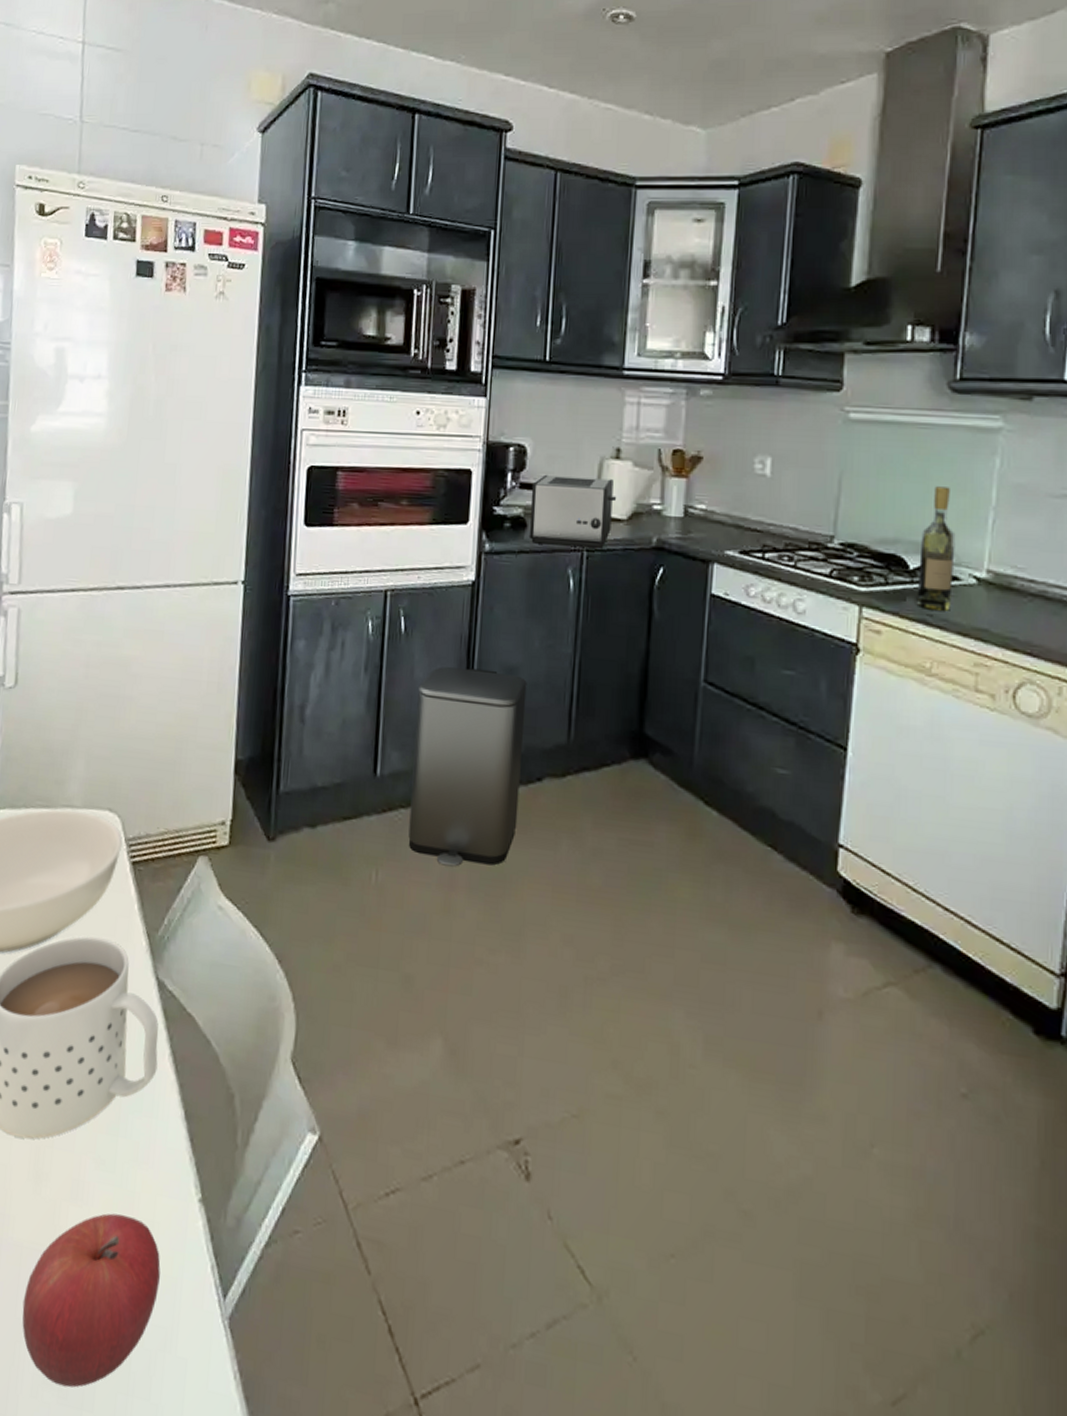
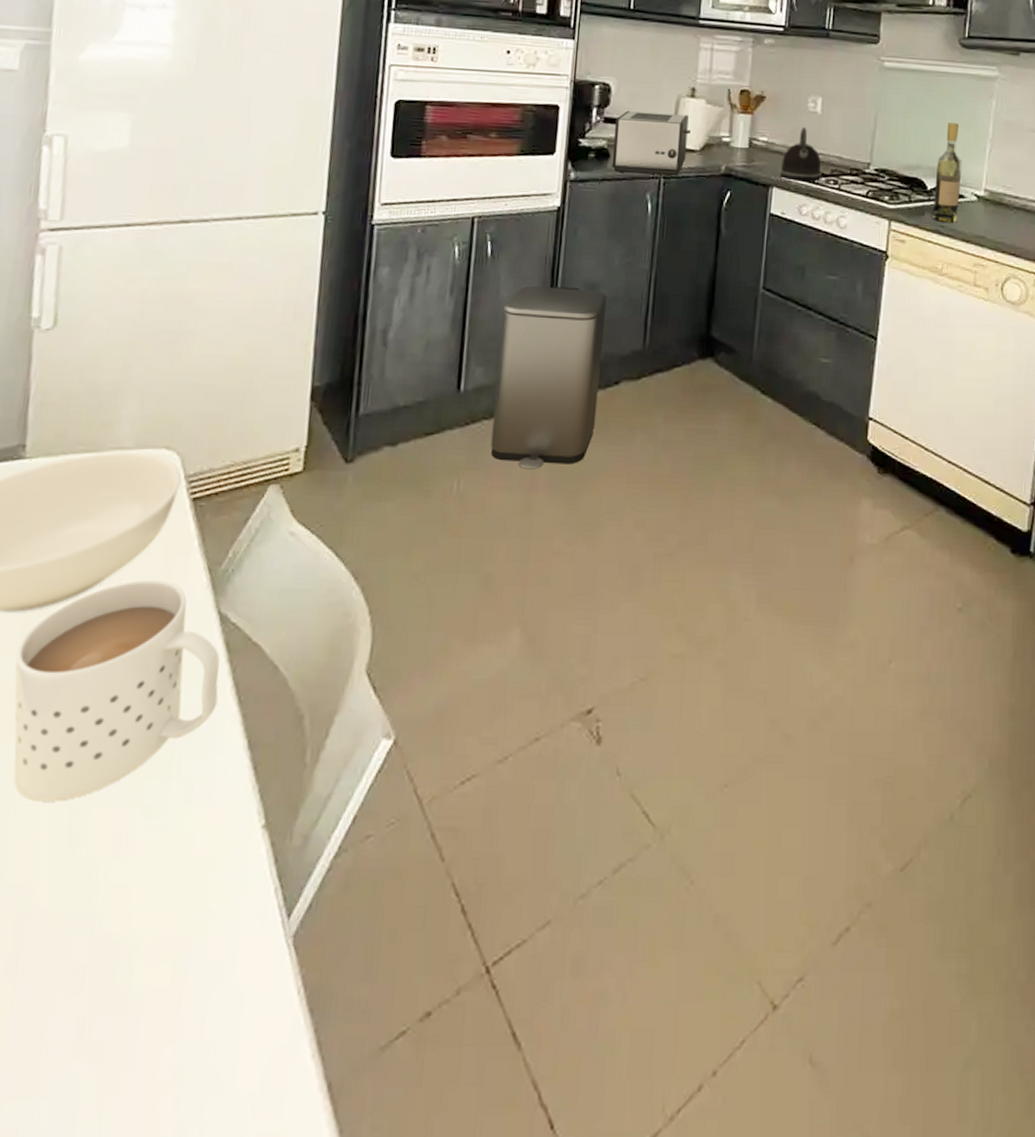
fruit: present [22,1213,161,1388] -> none [48,859,217,1051]
kettle: none [721,492,773,557] -> present [780,126,822,182]

